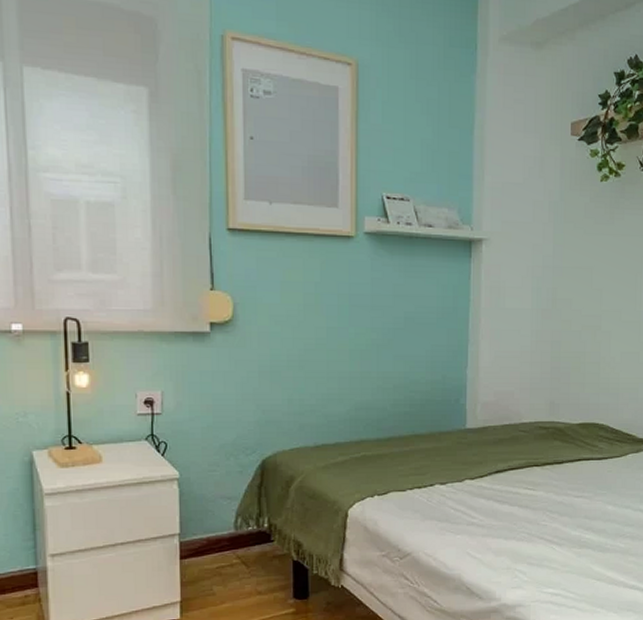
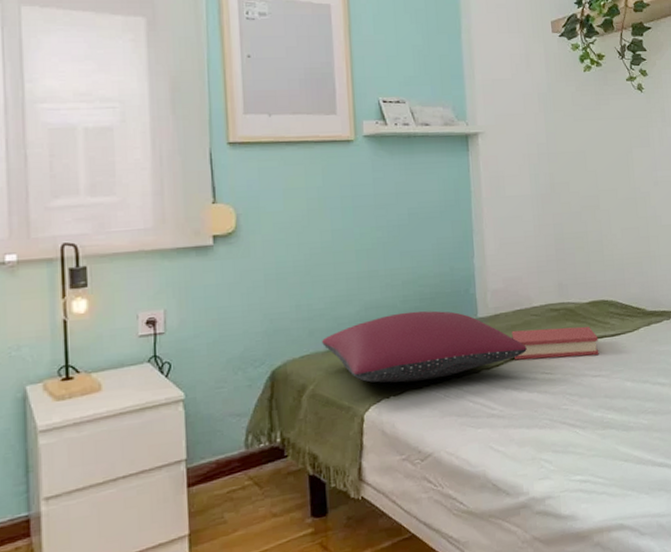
pillow: none [312,416,512,484] -> present [322,310,527,383]
hardback book: none [498,445,584,476] -> present [511,326,599,361]

